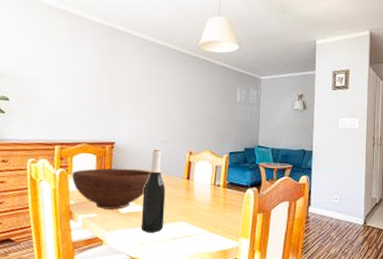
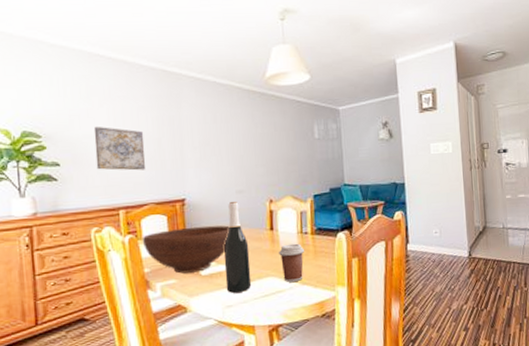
wall art: none [40,69,86,113] -> present [93,126,145,171]
coffee cup: none [192,193,216,228] -> present [279,243,305,282]

